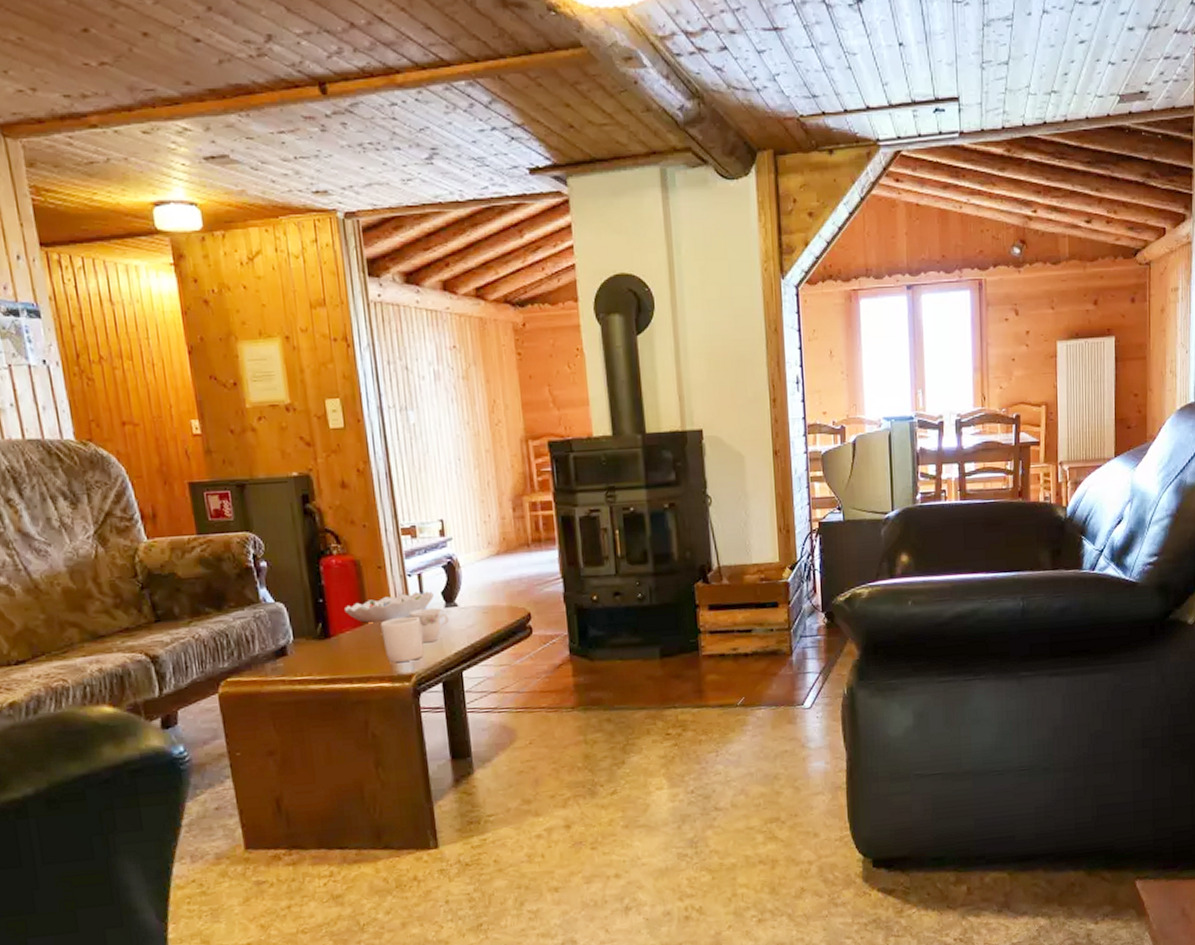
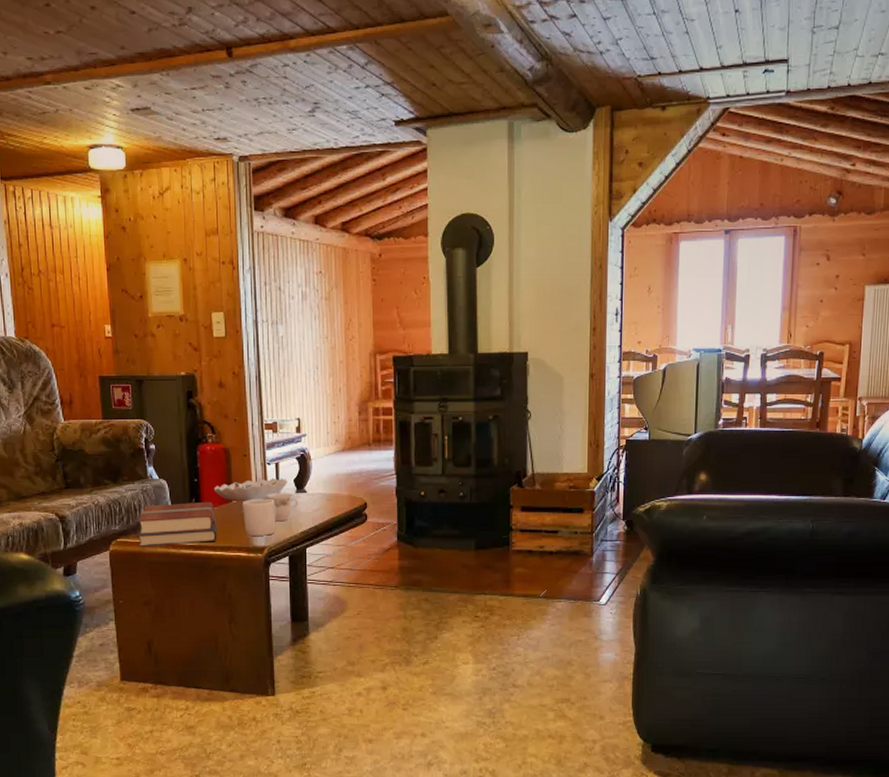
books: none [251,624,353,686] -> present [137,501,217,547]

